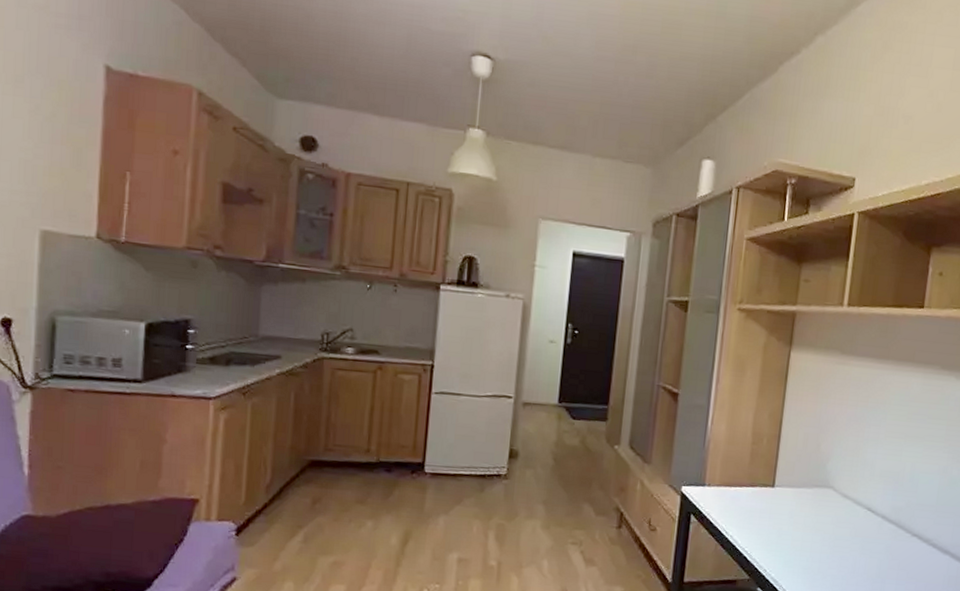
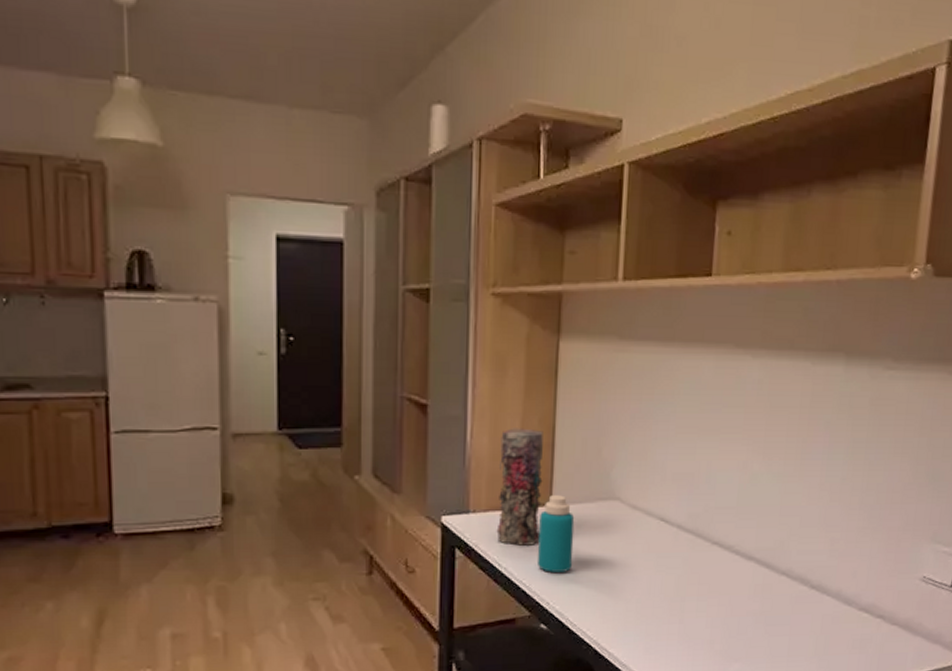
vase: none [726,419,772,519] -> present [496,428,543,546]
bottle: none [759,478,794,545] -> present [538,495,575,572]

